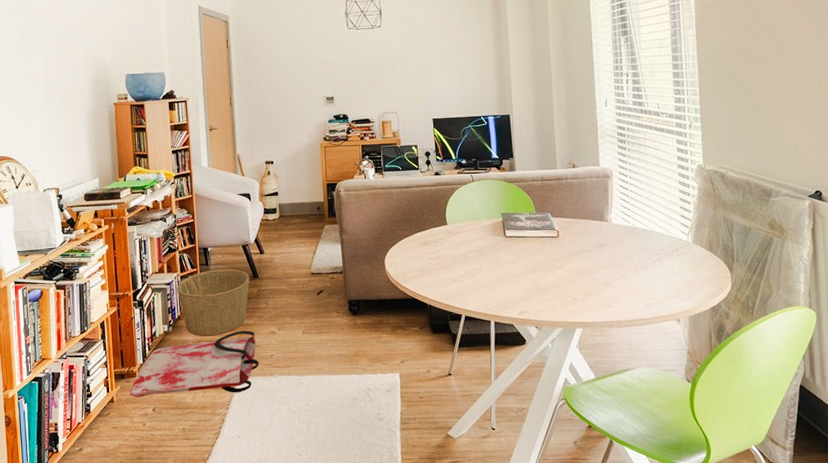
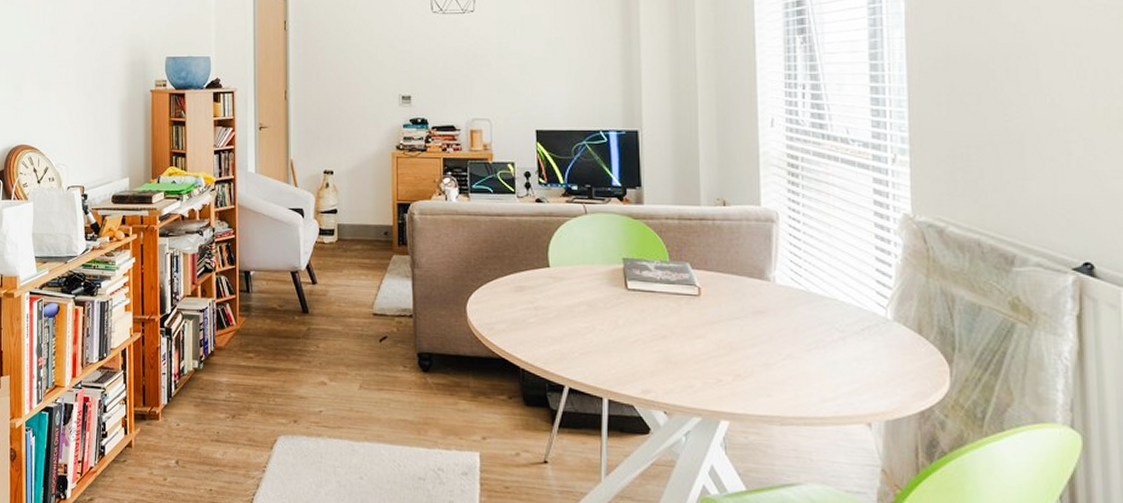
bag: present [129,330,259,398] -> none [150,376,304,454]
basket: present [177,268,250,336] -> none [212,298,298,380]

